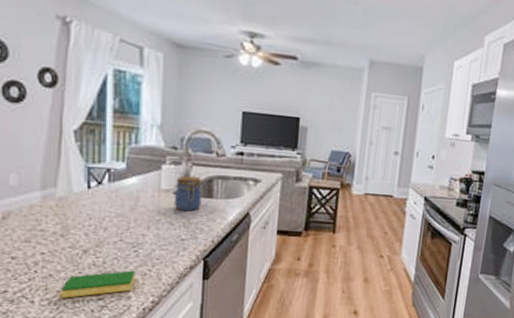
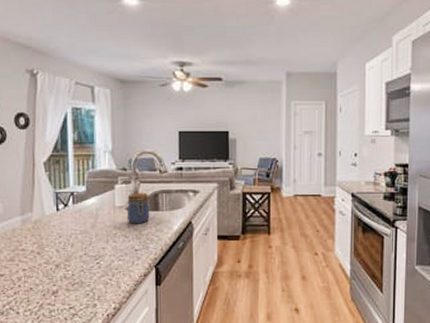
dish sponge: present [60,270,135,298] -> none [39,280,99,309]

